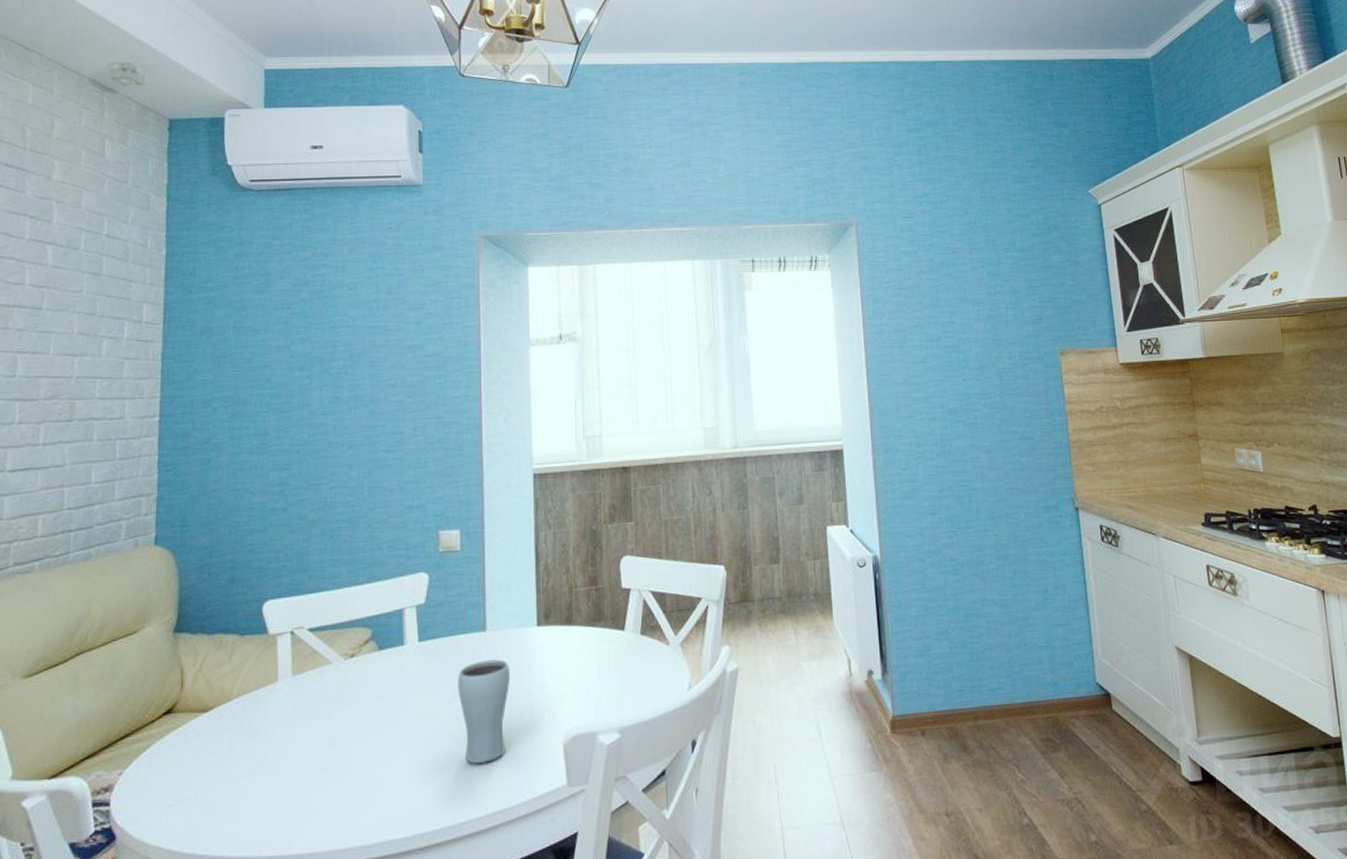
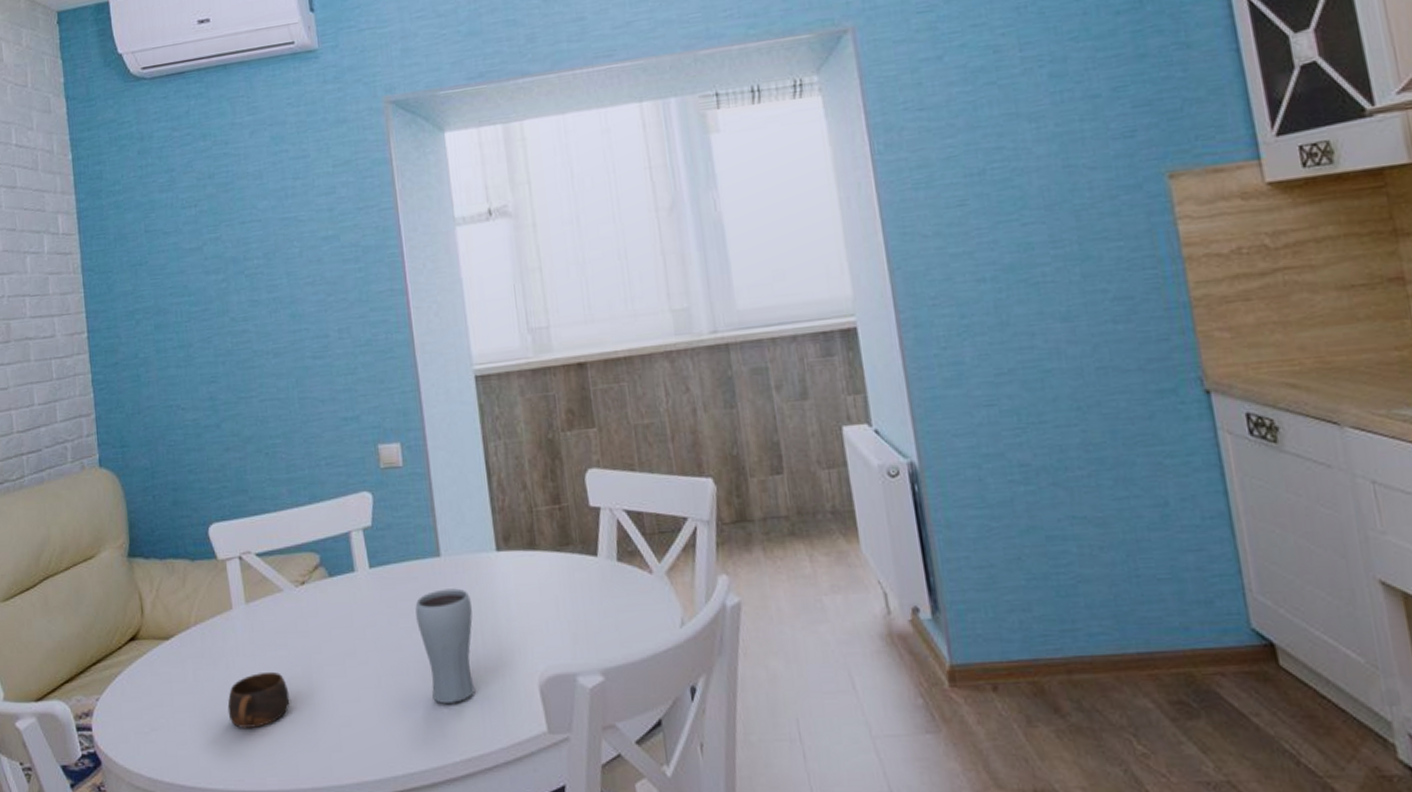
cup: none [261,739,326,796] -> present [227,671,290,728]

